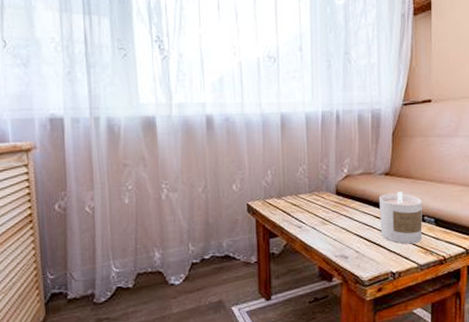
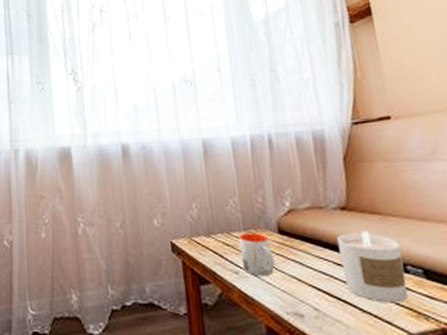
mug: none [304,194,331,230] -> present [239,233,275,277]

